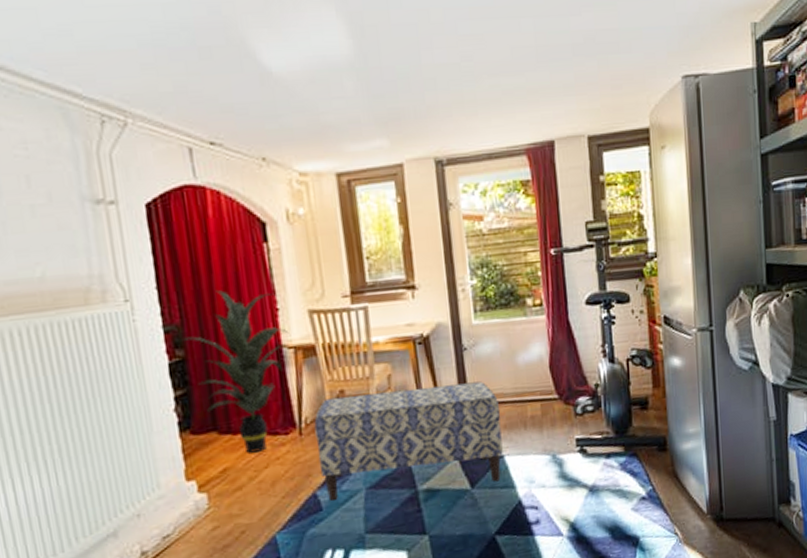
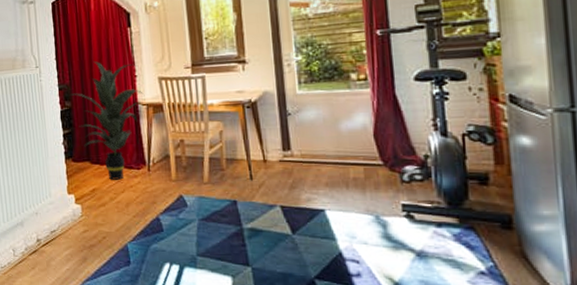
bench: present [314,381,503,501] -> none [159,142,324,232]

